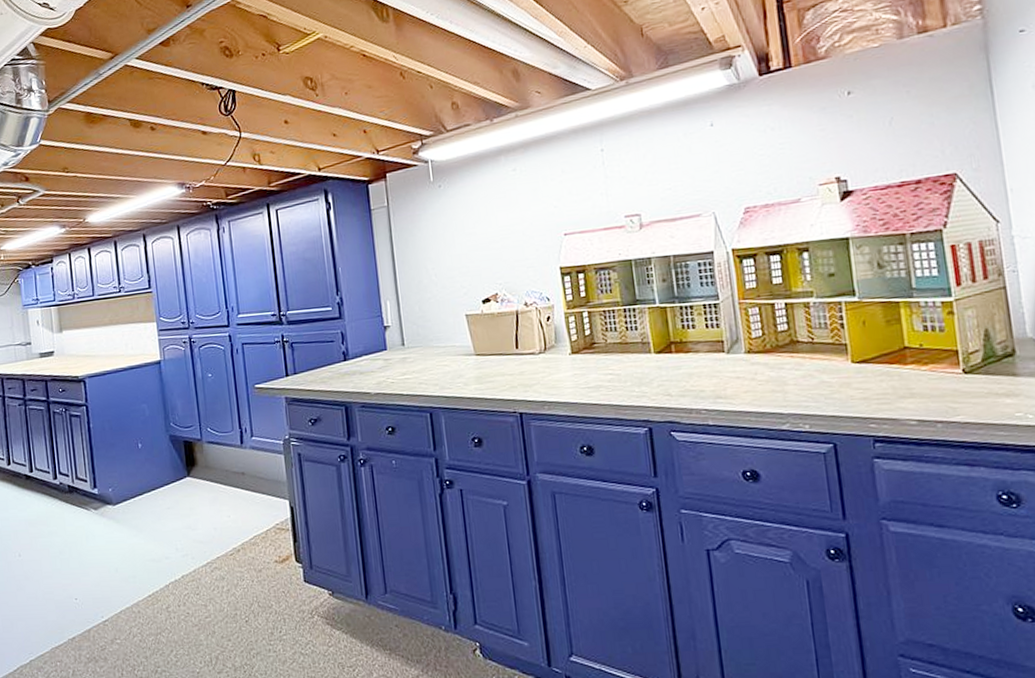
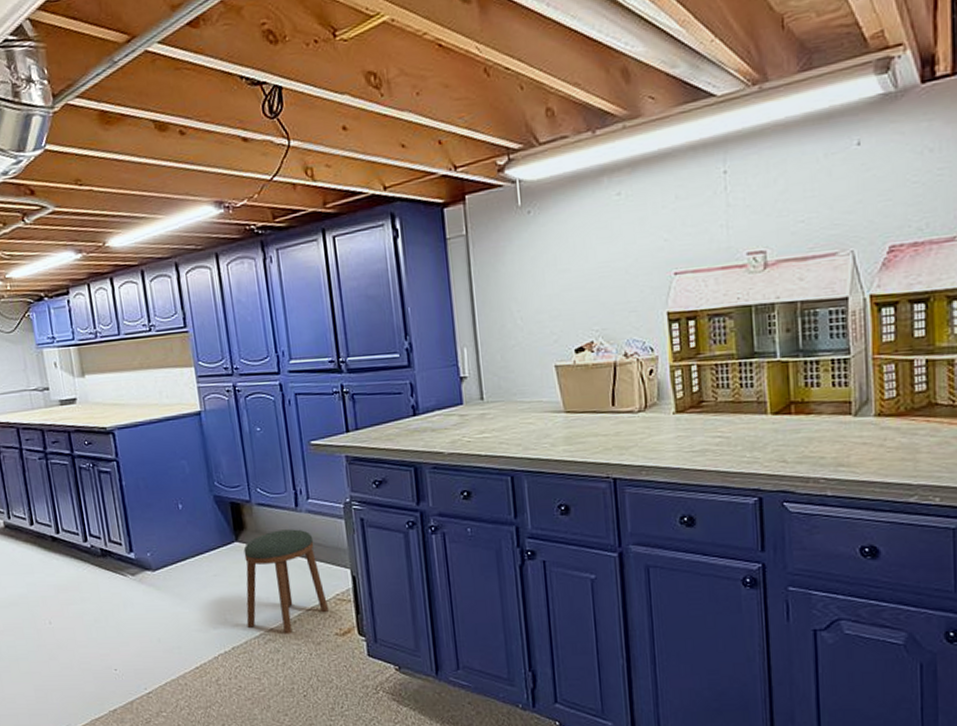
stool: none [194,464,270,563] -> present [243,529,330,635]

